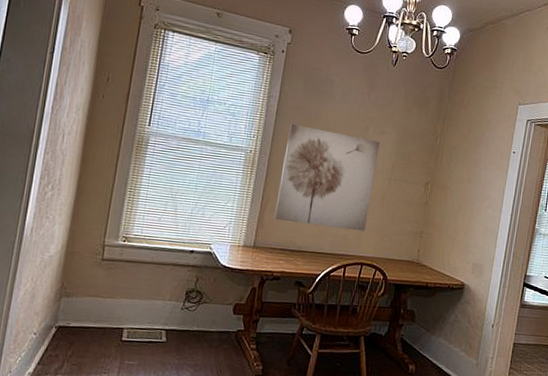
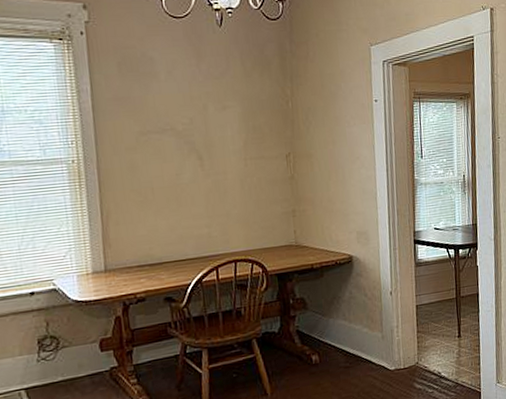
wall art: present [274,123,380,232] -> none [113,118,230,234]

